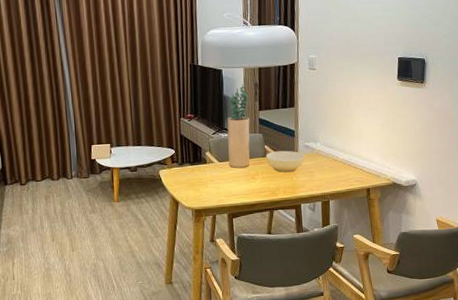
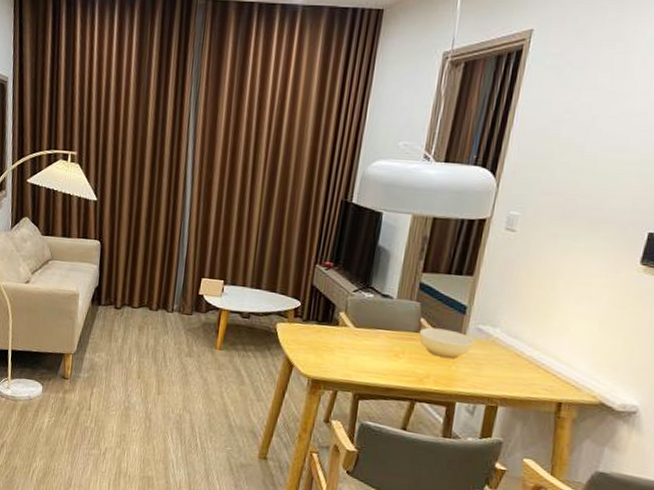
vase: present [227,84,250,169] -> none [367,235,413,341]

